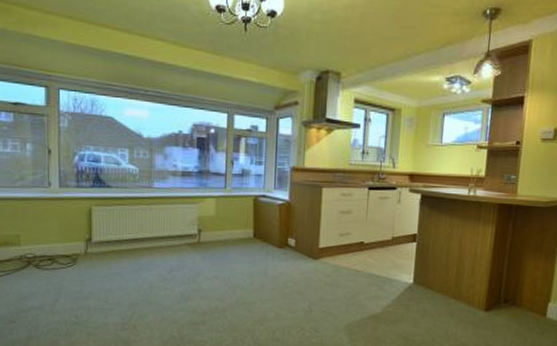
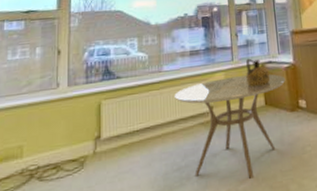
dining table: none [164,204,278,300] -> present [174,74,286,179]
ceramic jug: none [237,188,262,218] -> present [246,58,270,87]

